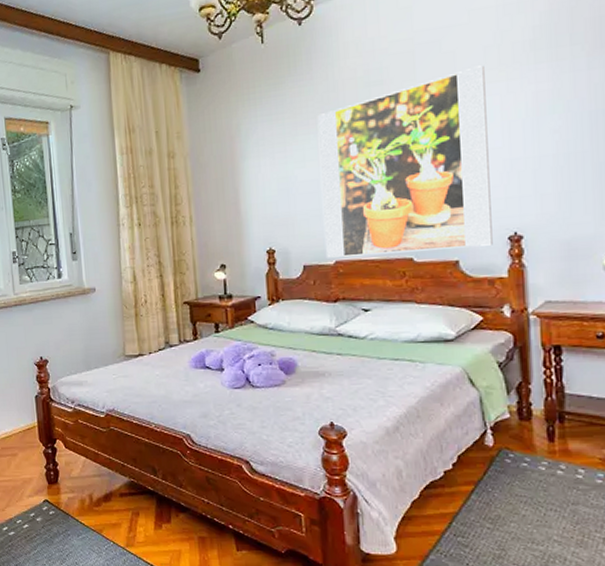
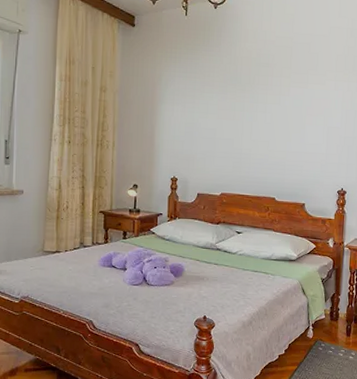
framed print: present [317,65,493,258] -> none [215,67,335,195]

